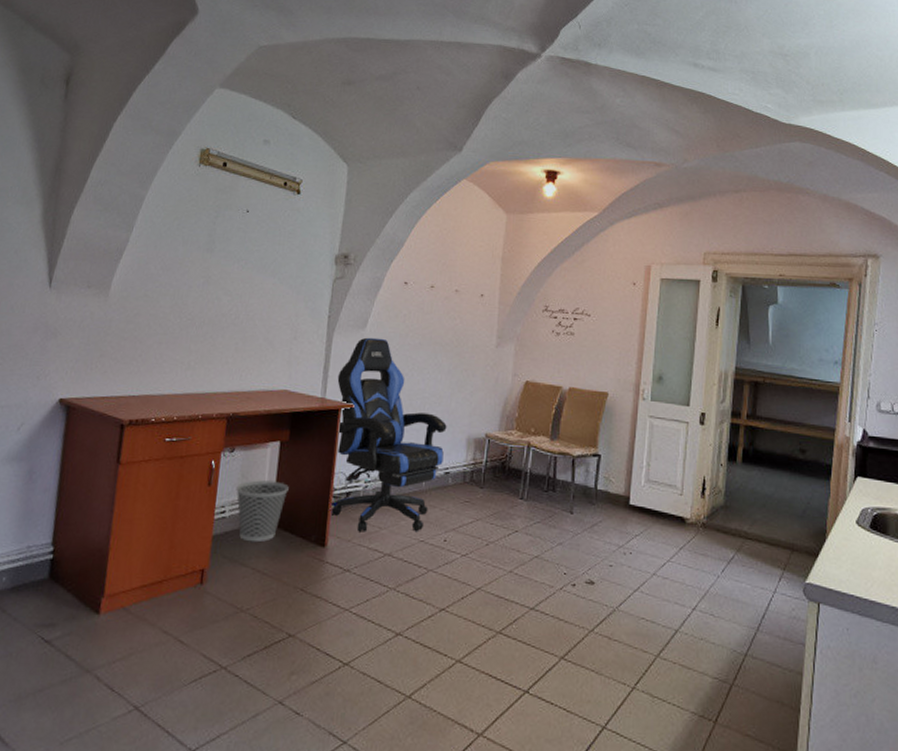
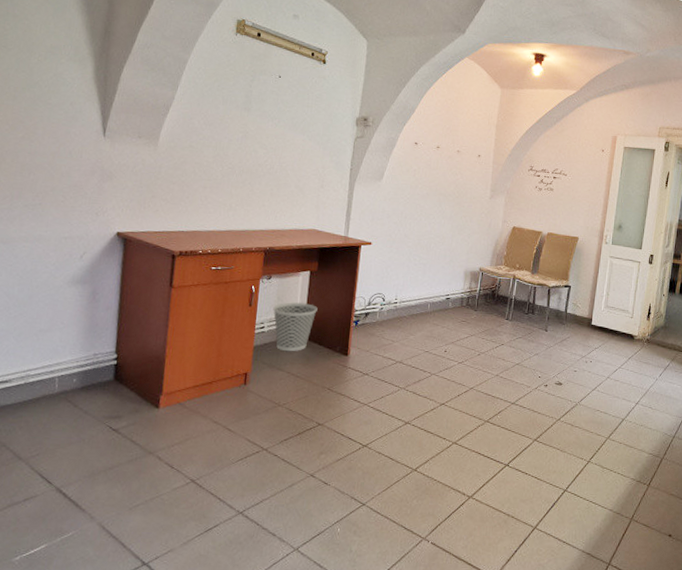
chair: present [332,337,447,532] -> none [354,187,449,345]

